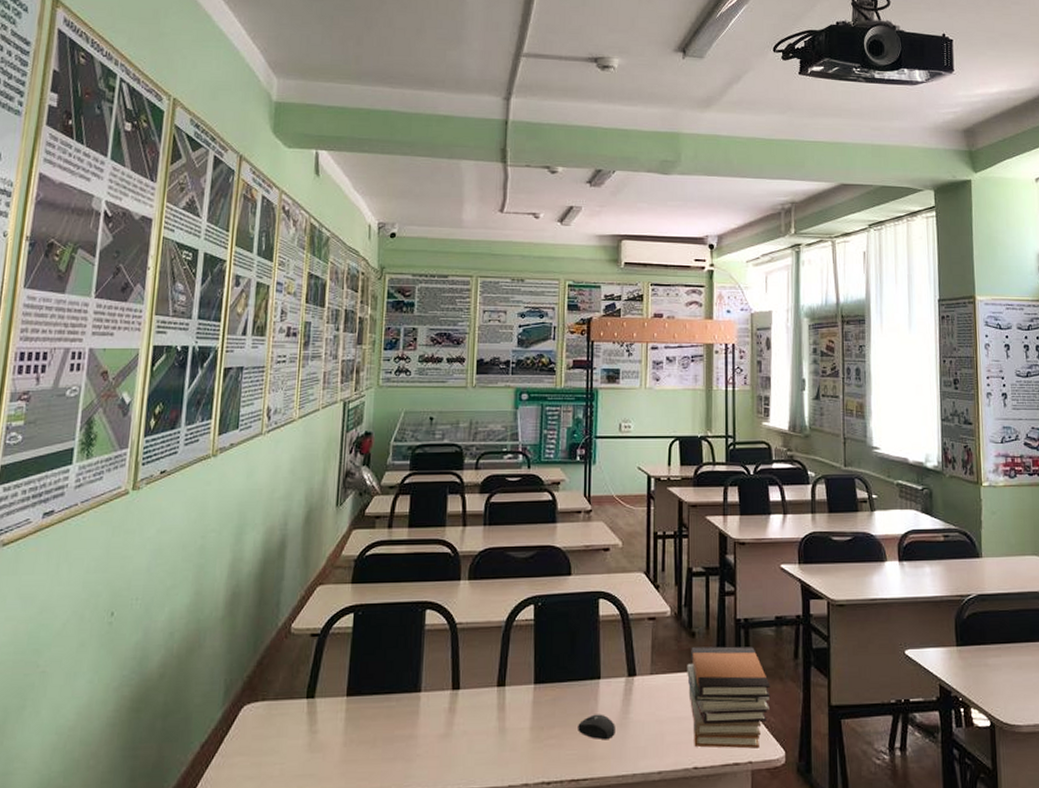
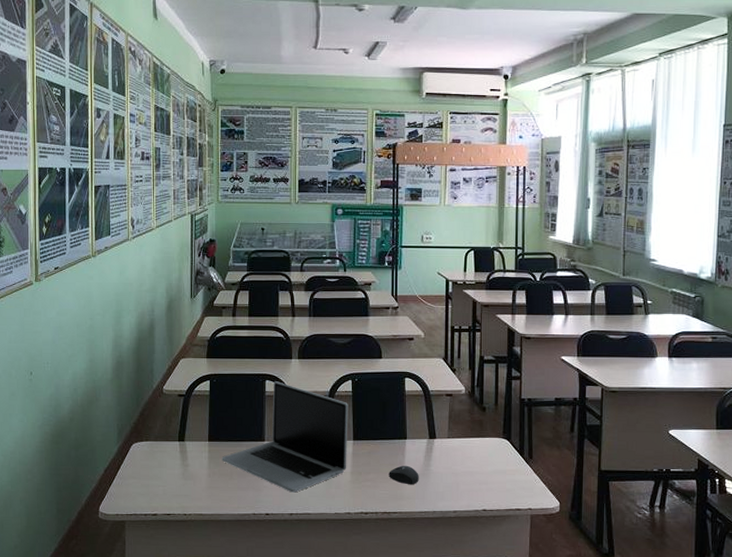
laptop: none [363,610,529,761] -> present [222,381,348,493]
book stack: present [687,646,771,749] -> none [478,419,549,499]

